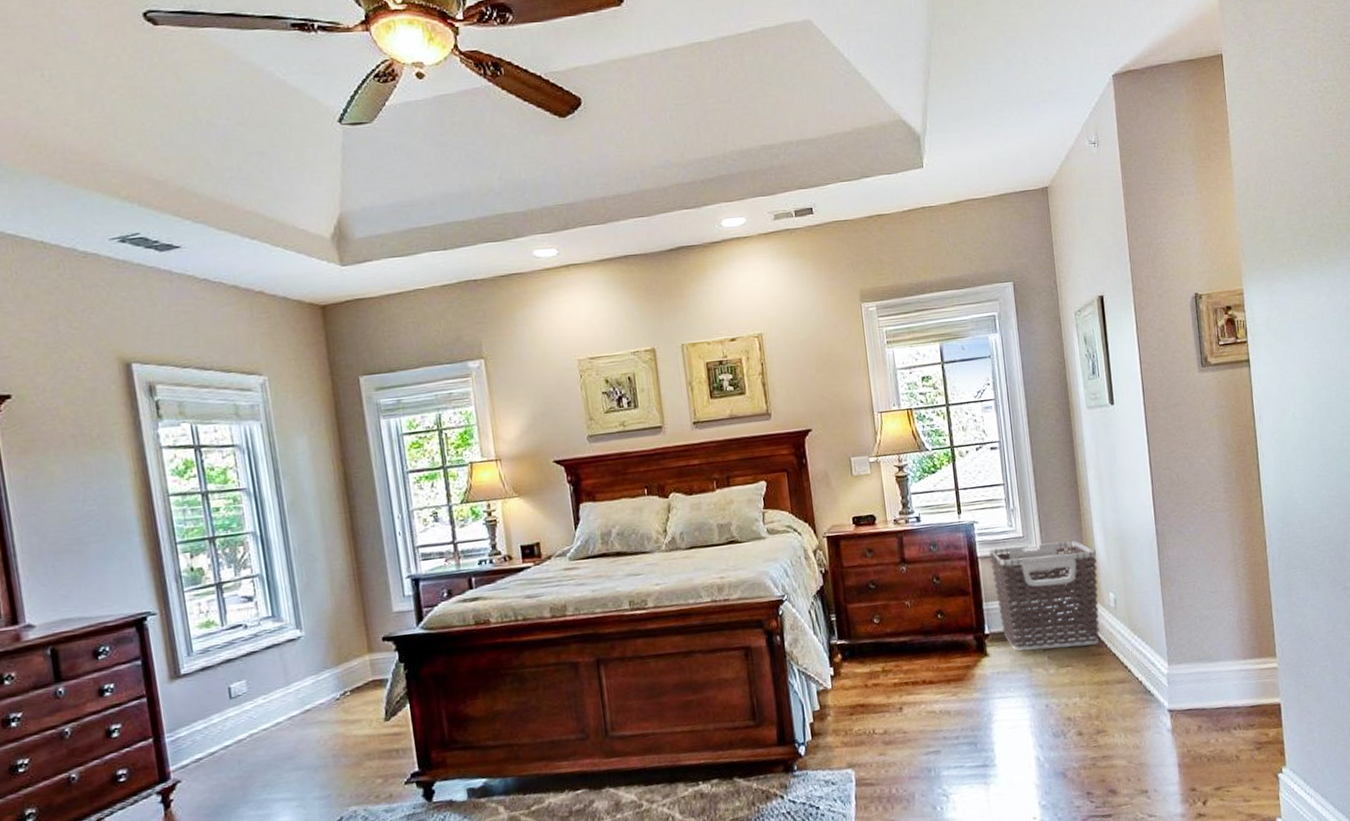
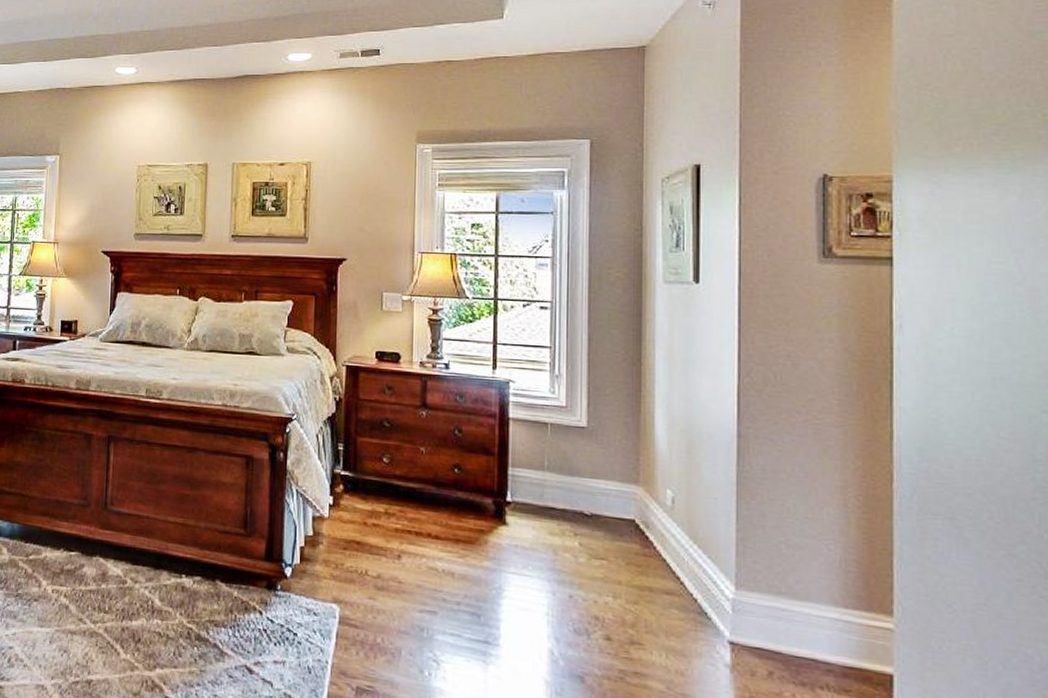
clothes hamper: present [989,540,1100,651] -> none [523,413,655,544]

